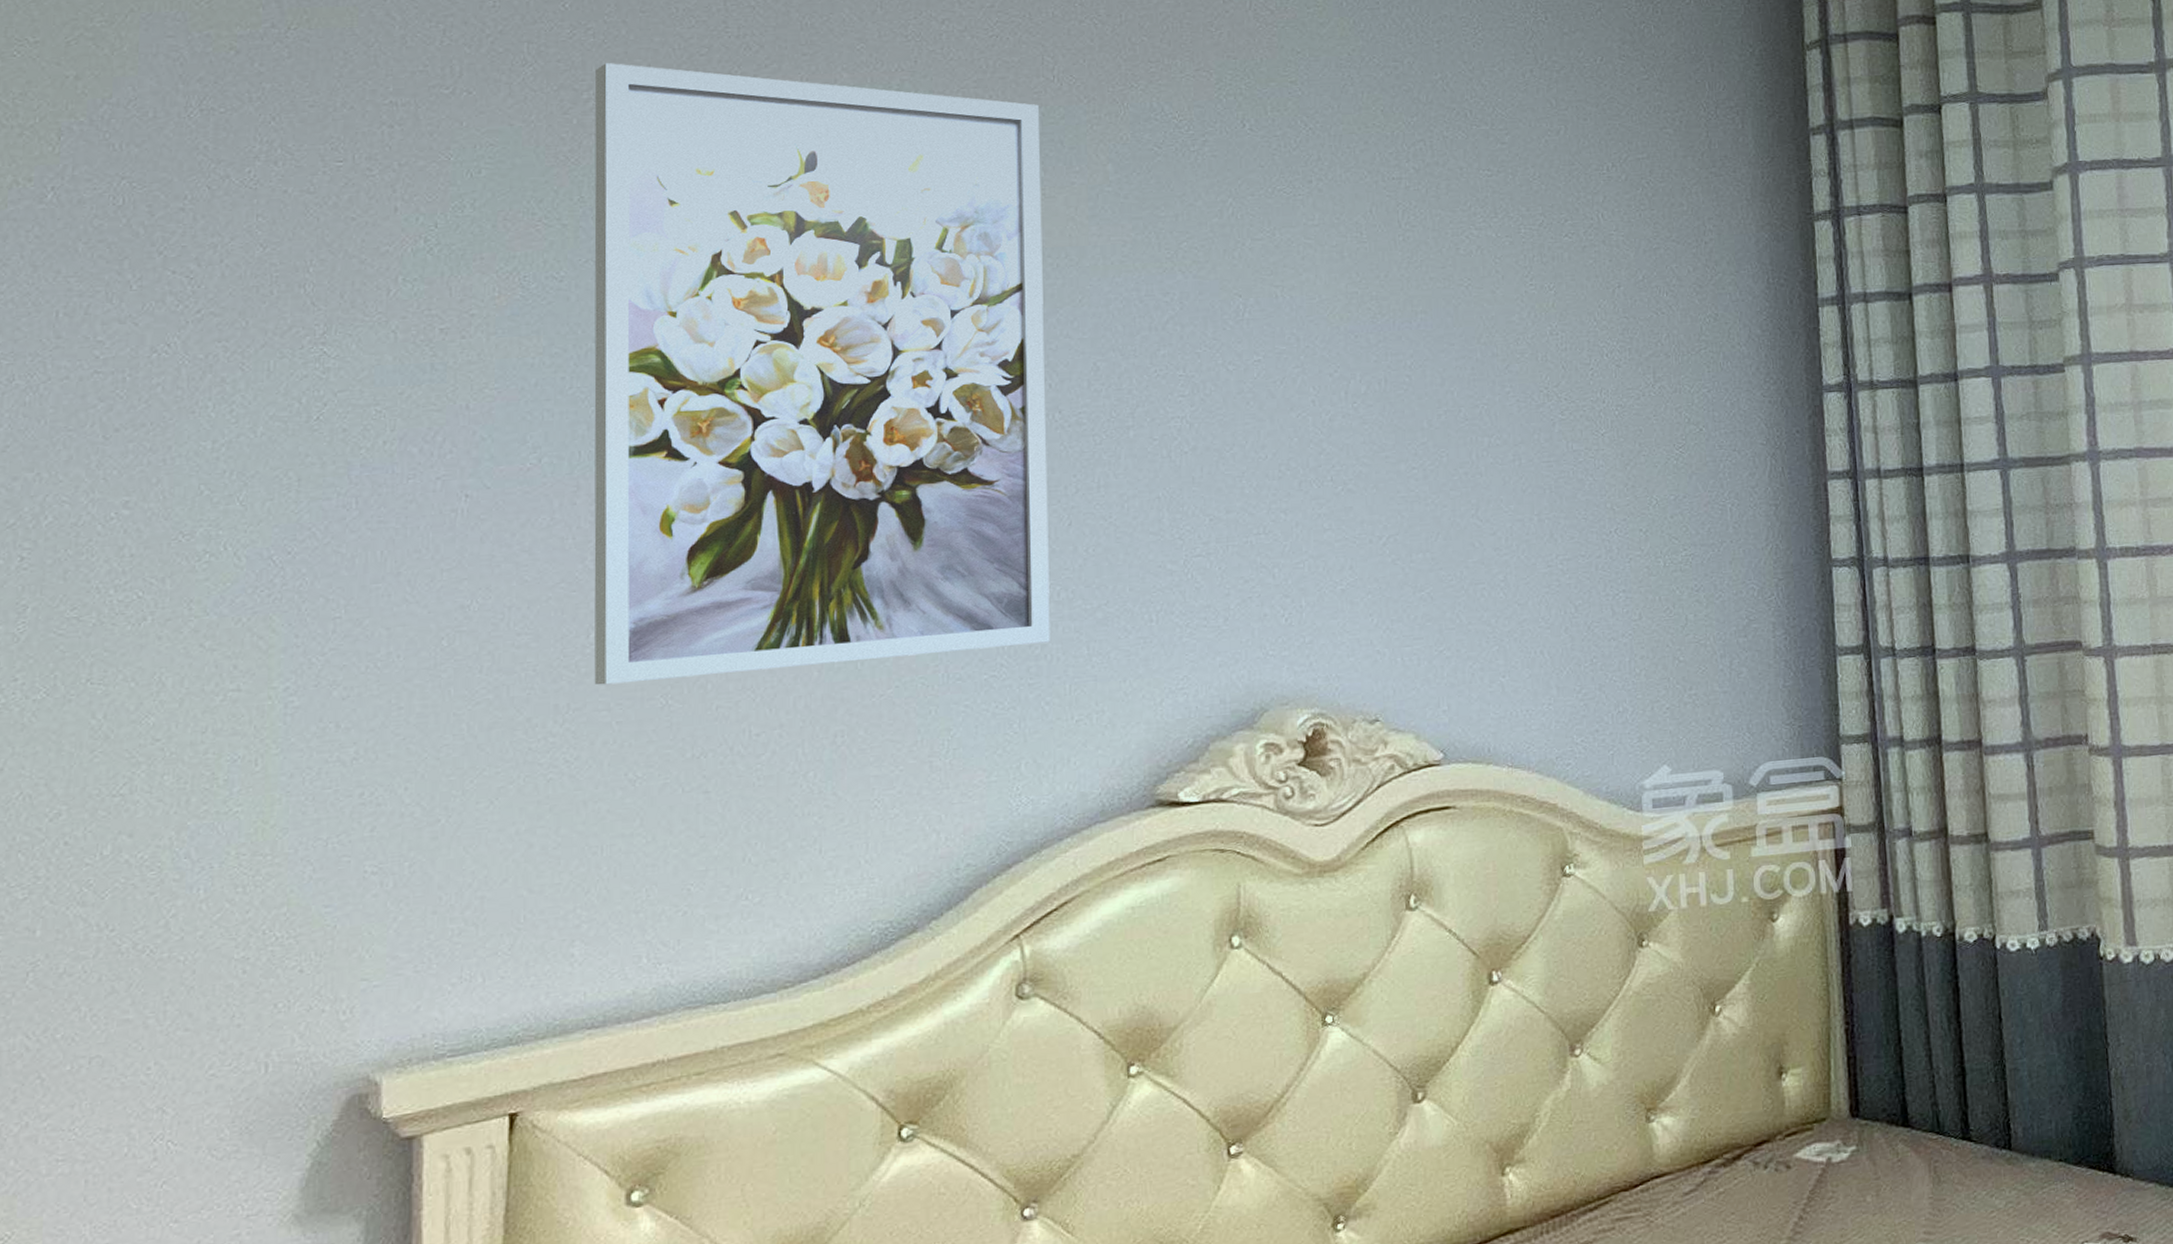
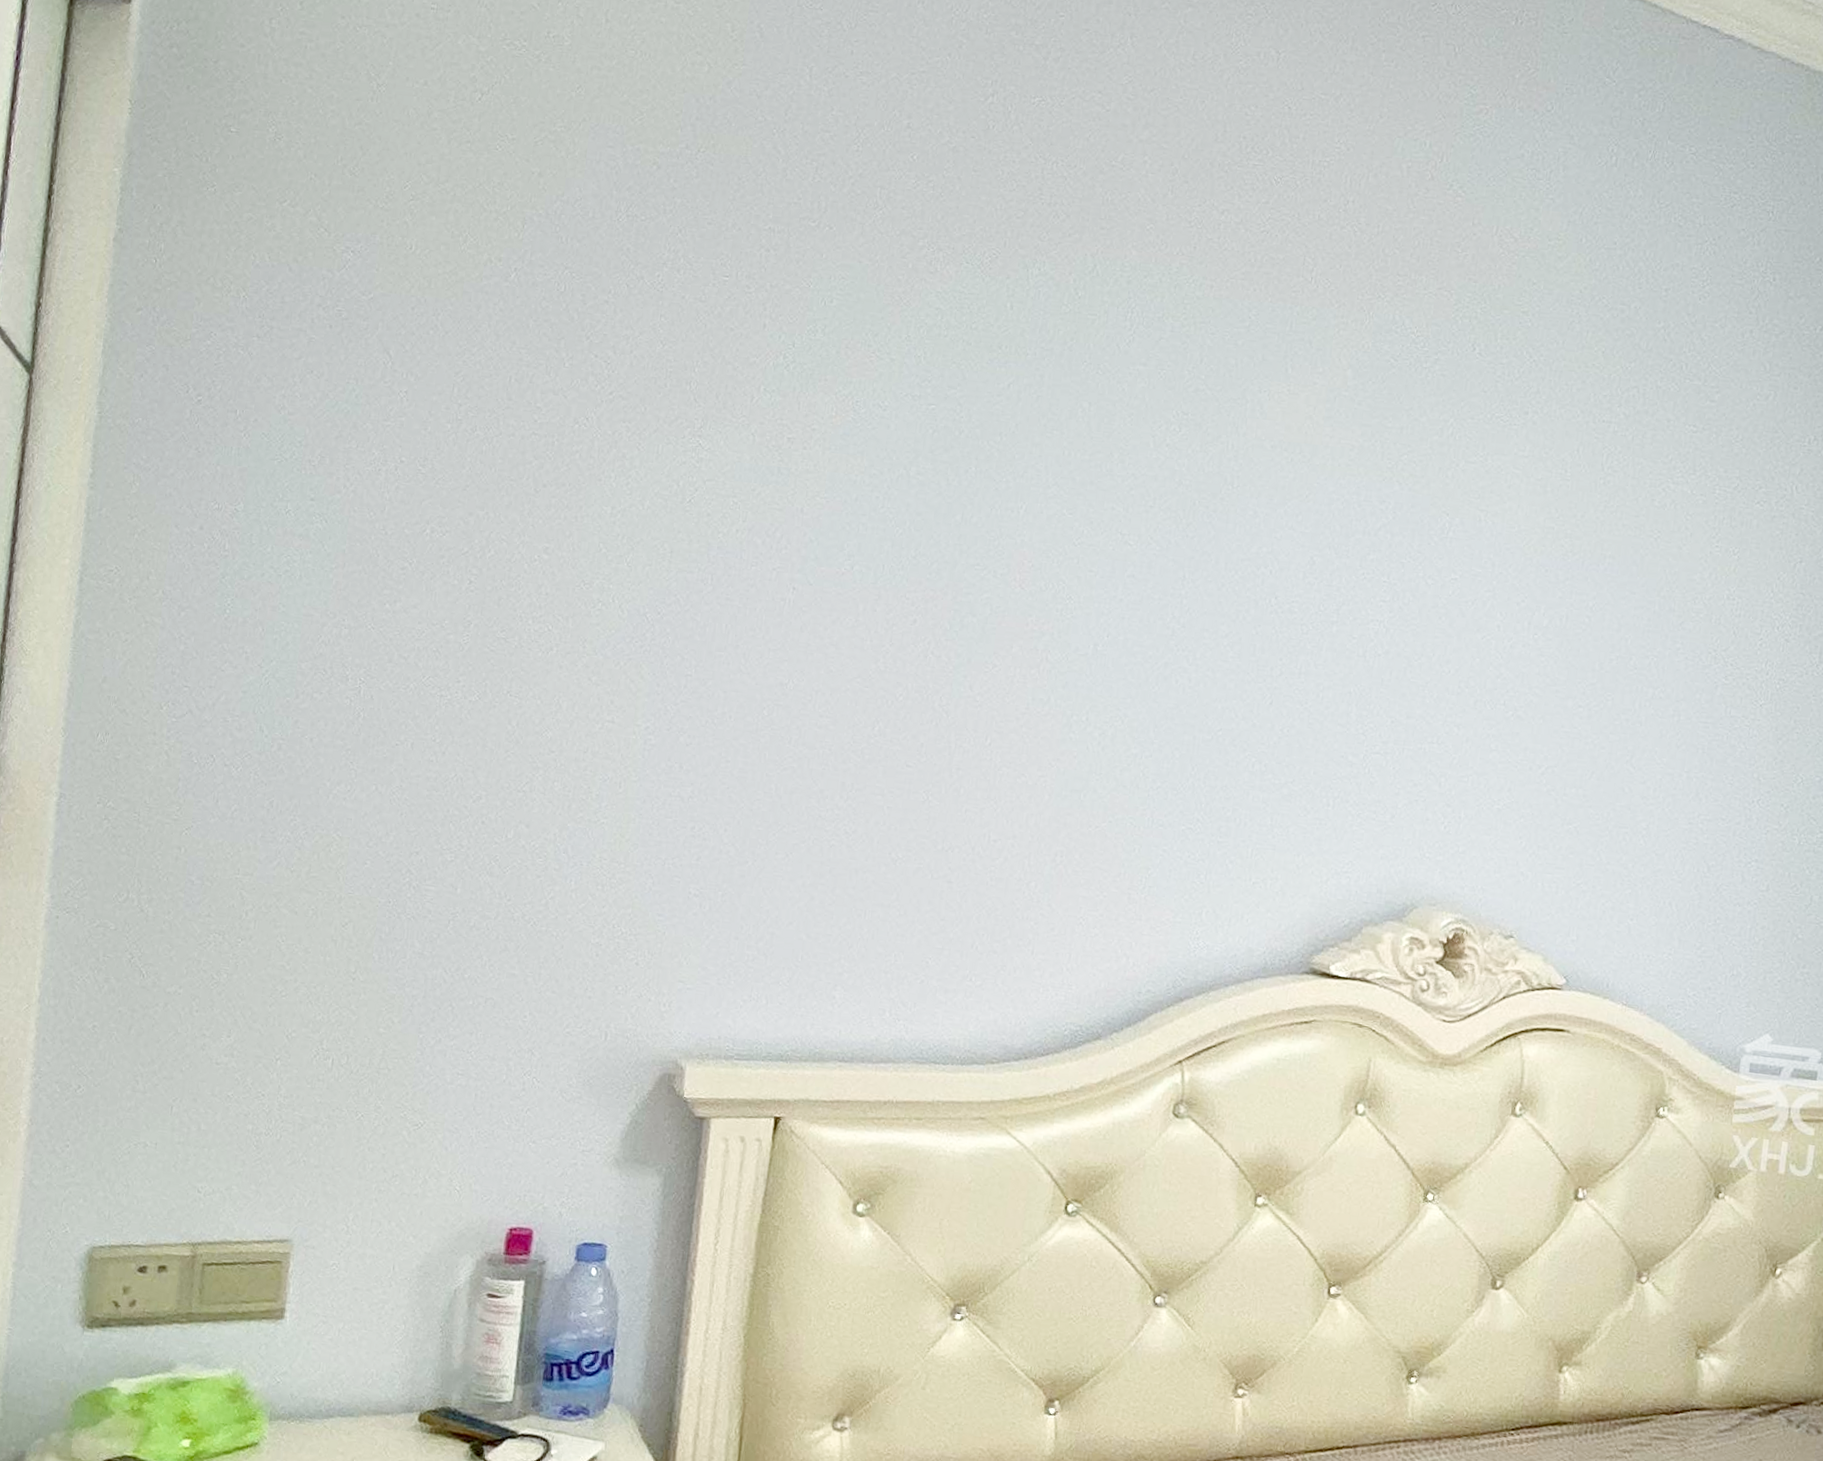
wall art: present [594,63,1050,685] -> none [874,215,1295,808]

